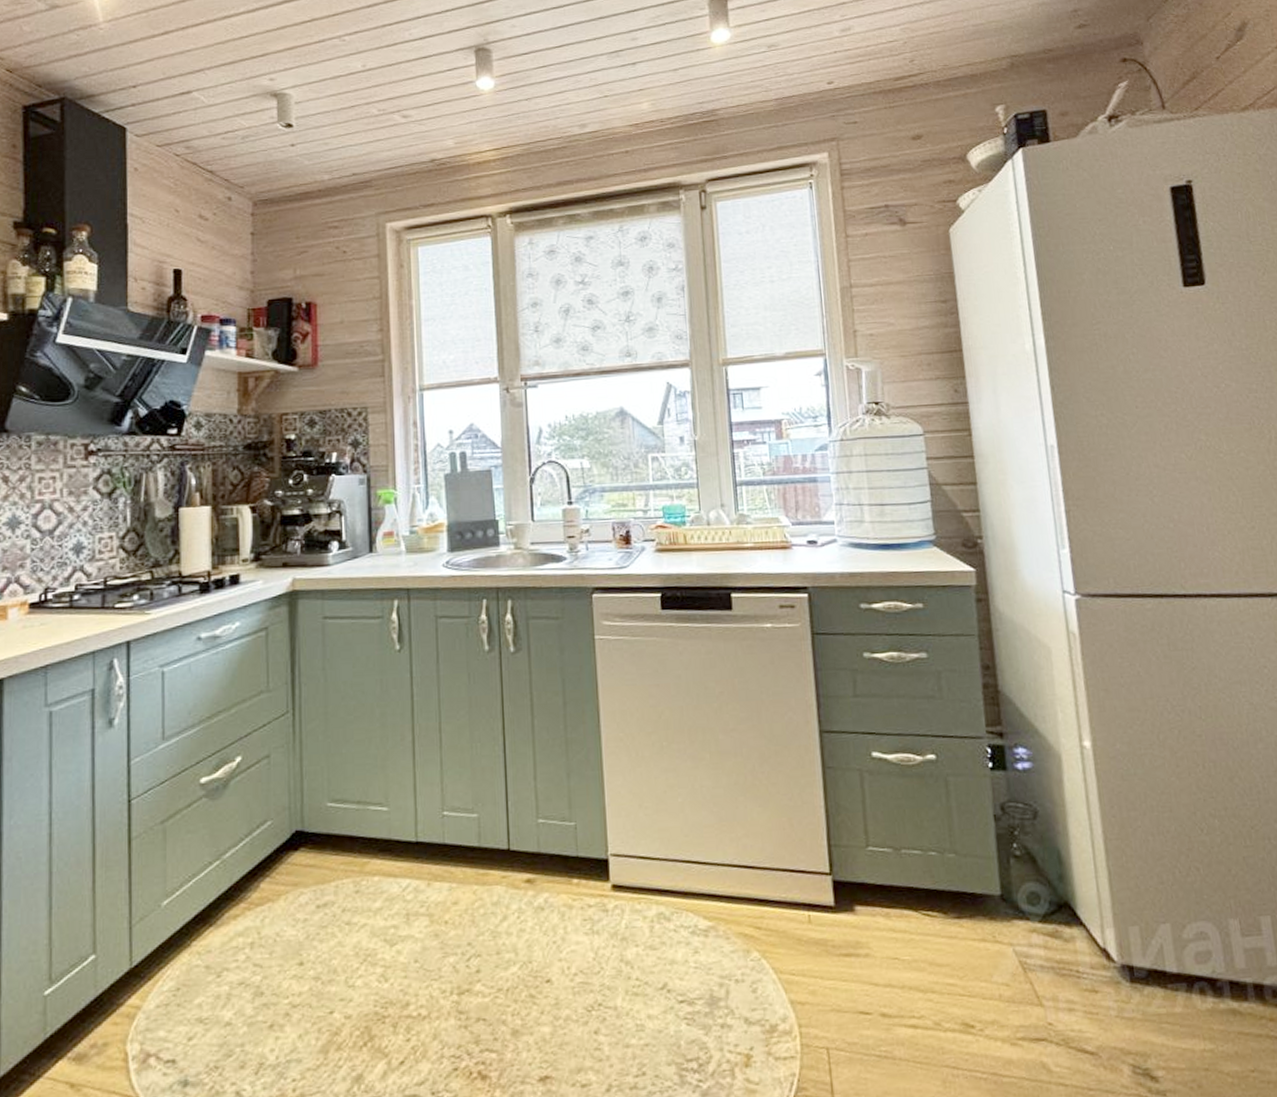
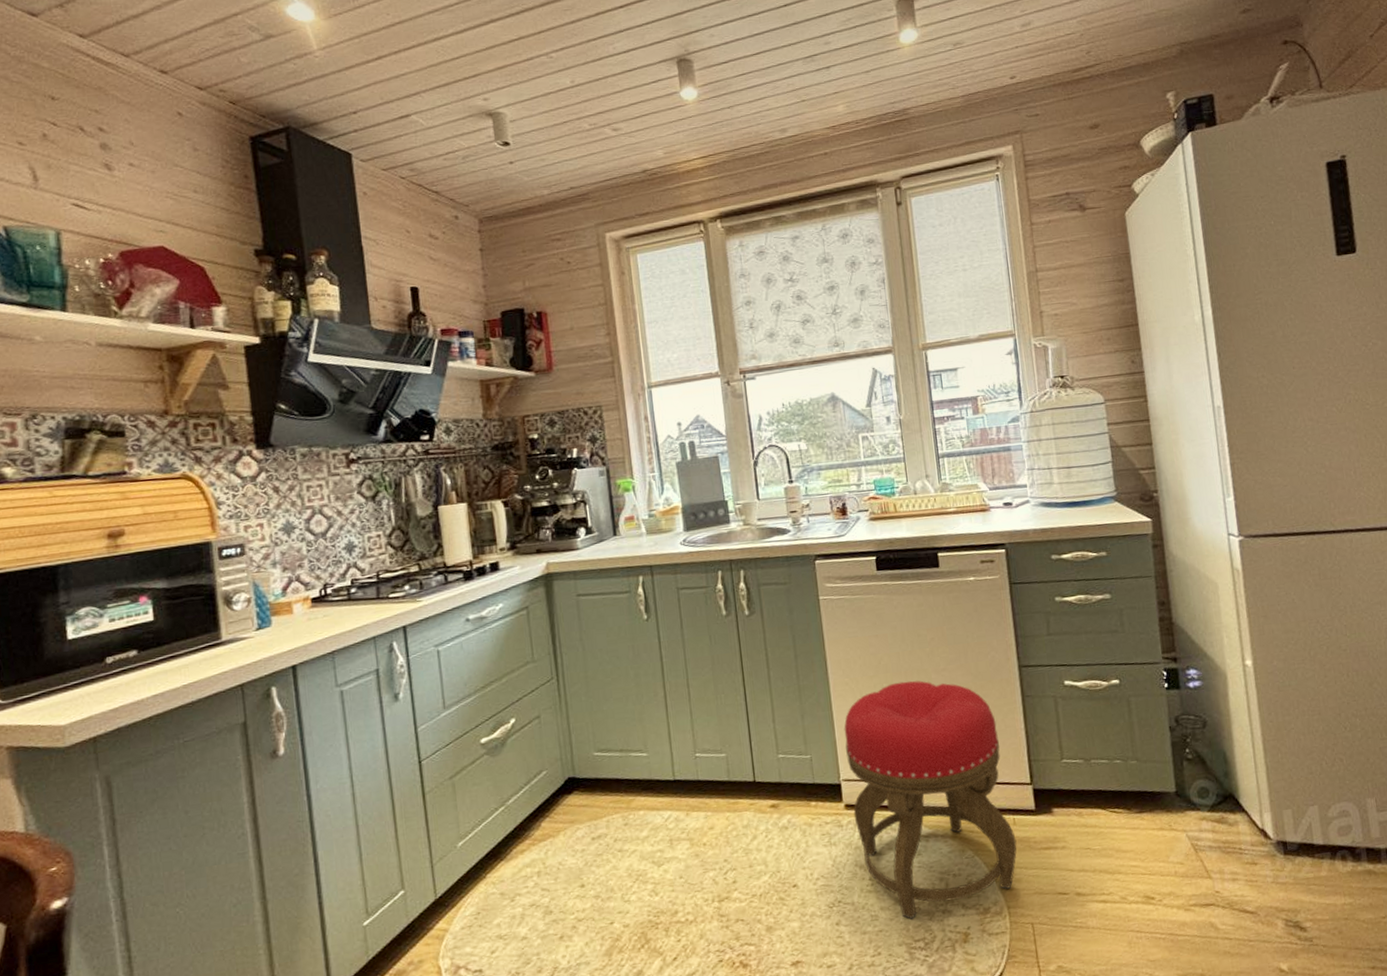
stool: none [615,740,812,1033] -> present [844,680,1017,919]

